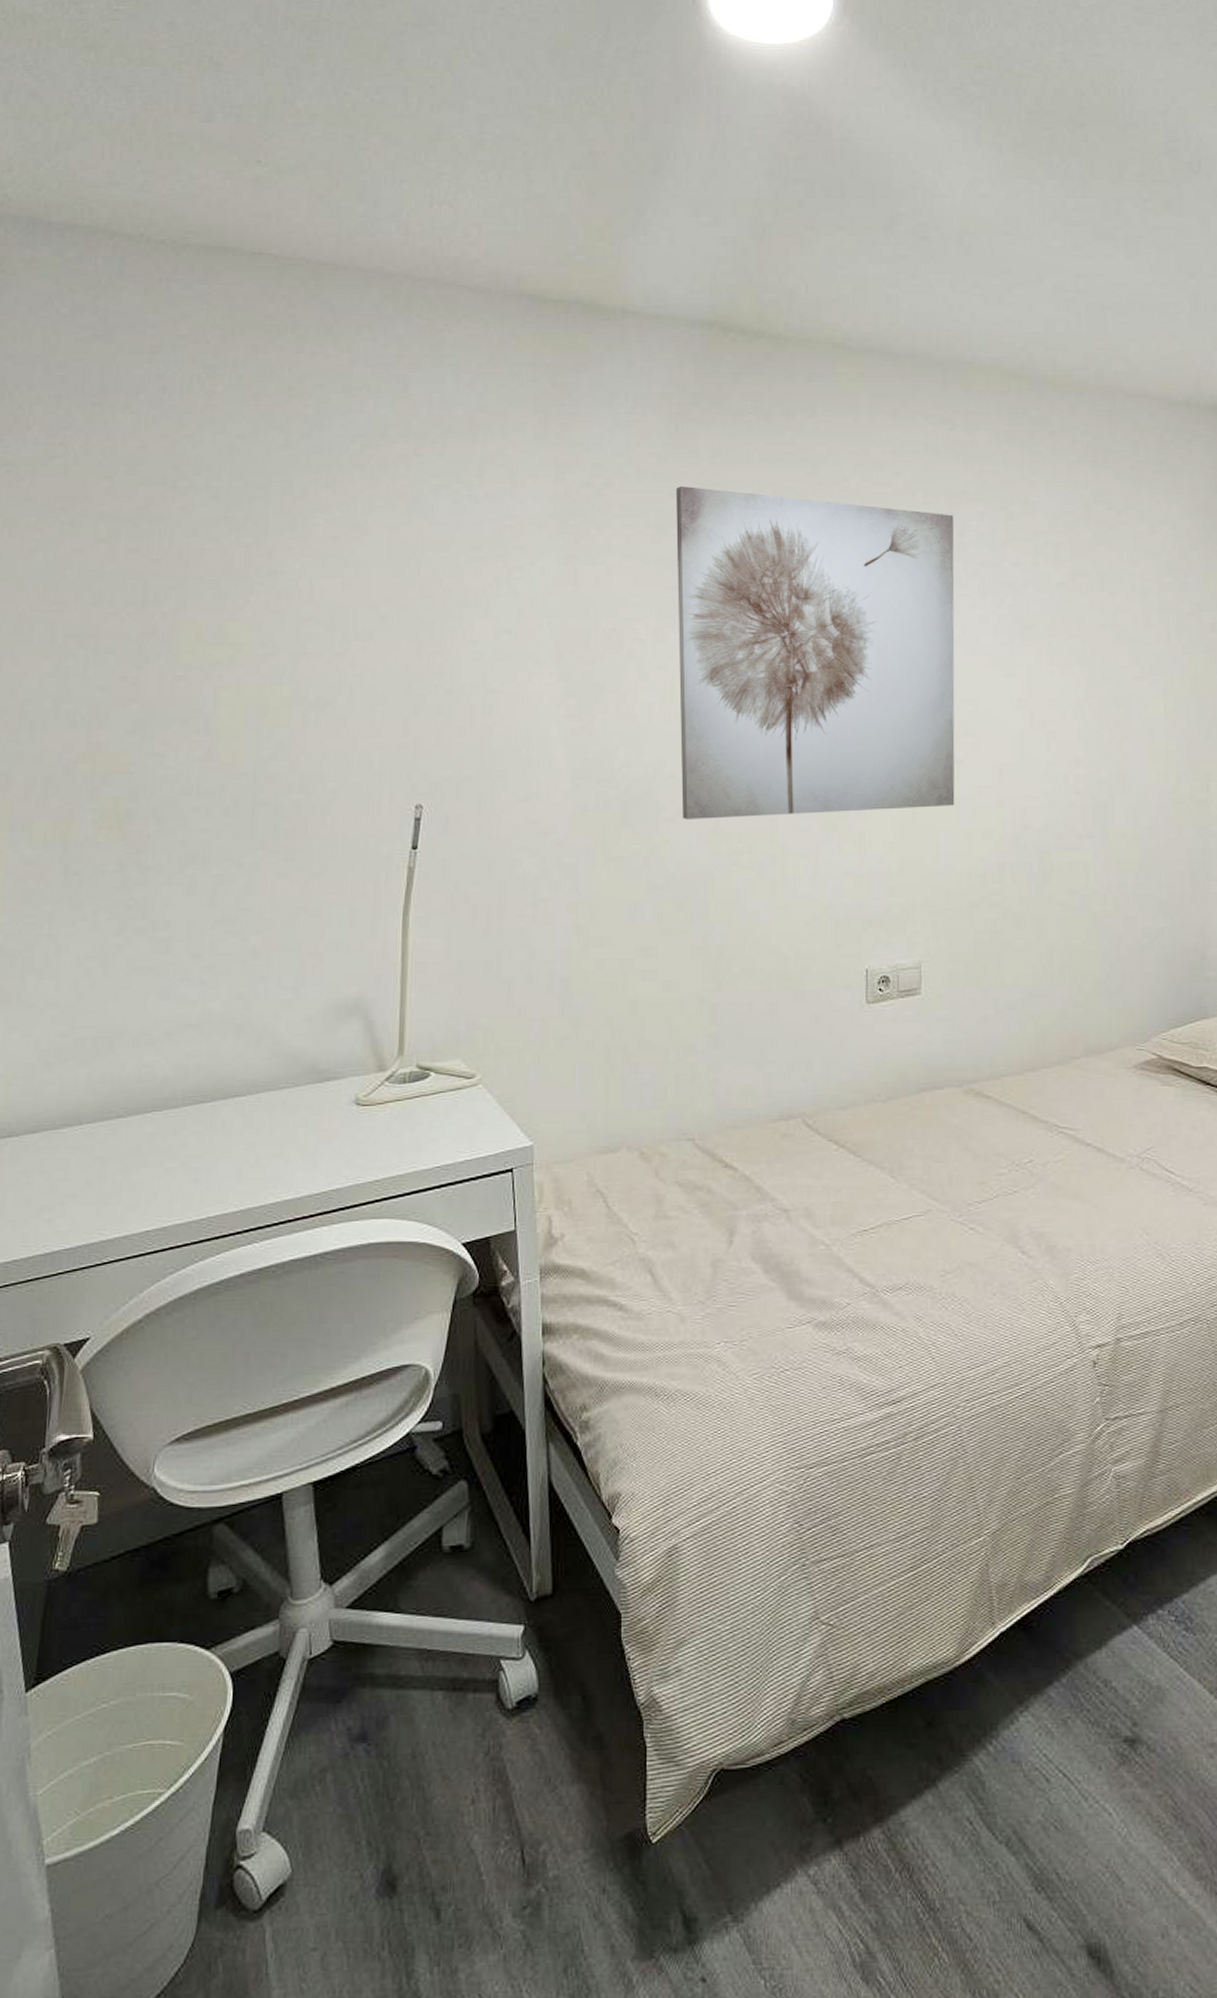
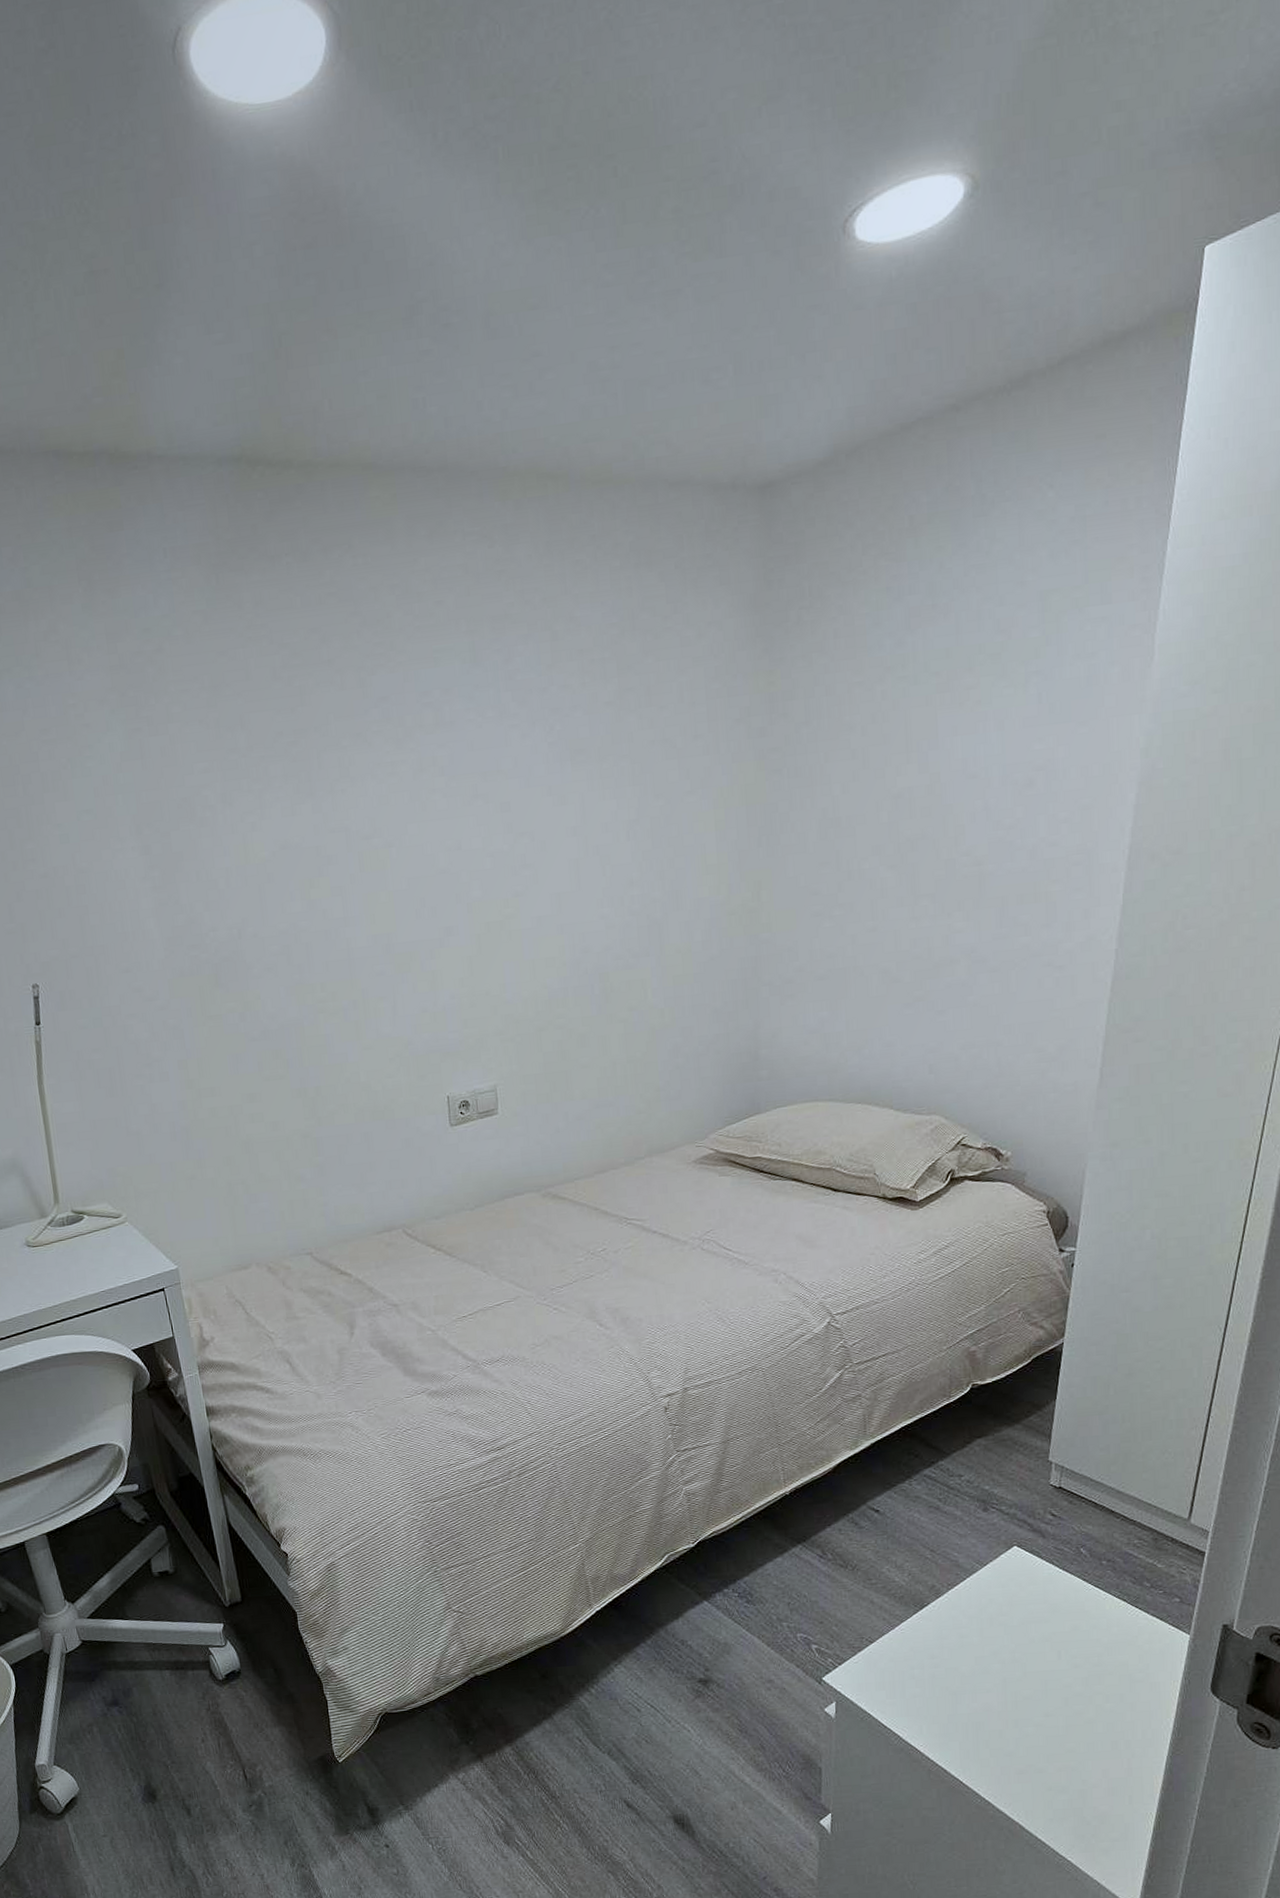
wall art: present [675,486,955,820] -> none [224,641,518,975]

